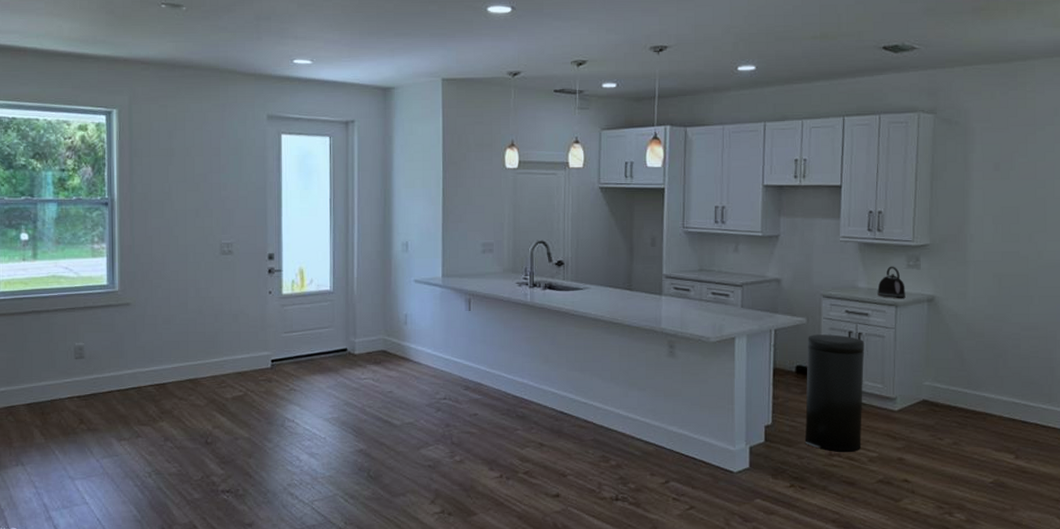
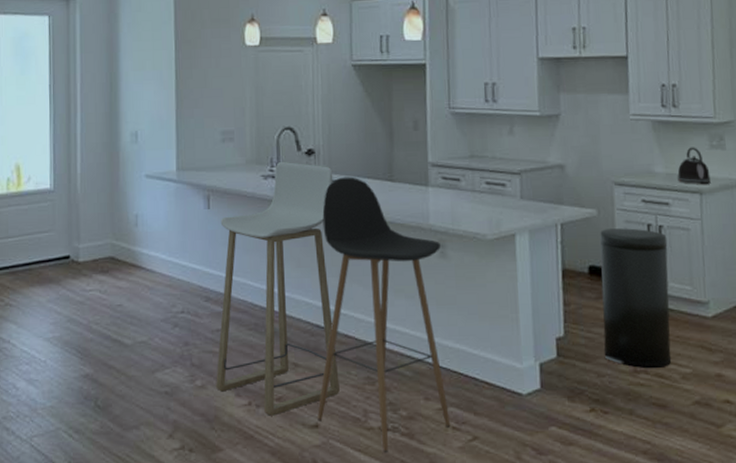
bar stool: none [472,270,579,487] -> present [216,161,340,416]
bar stool: none [559,285,672,519] -> present [317,176,451,453]

